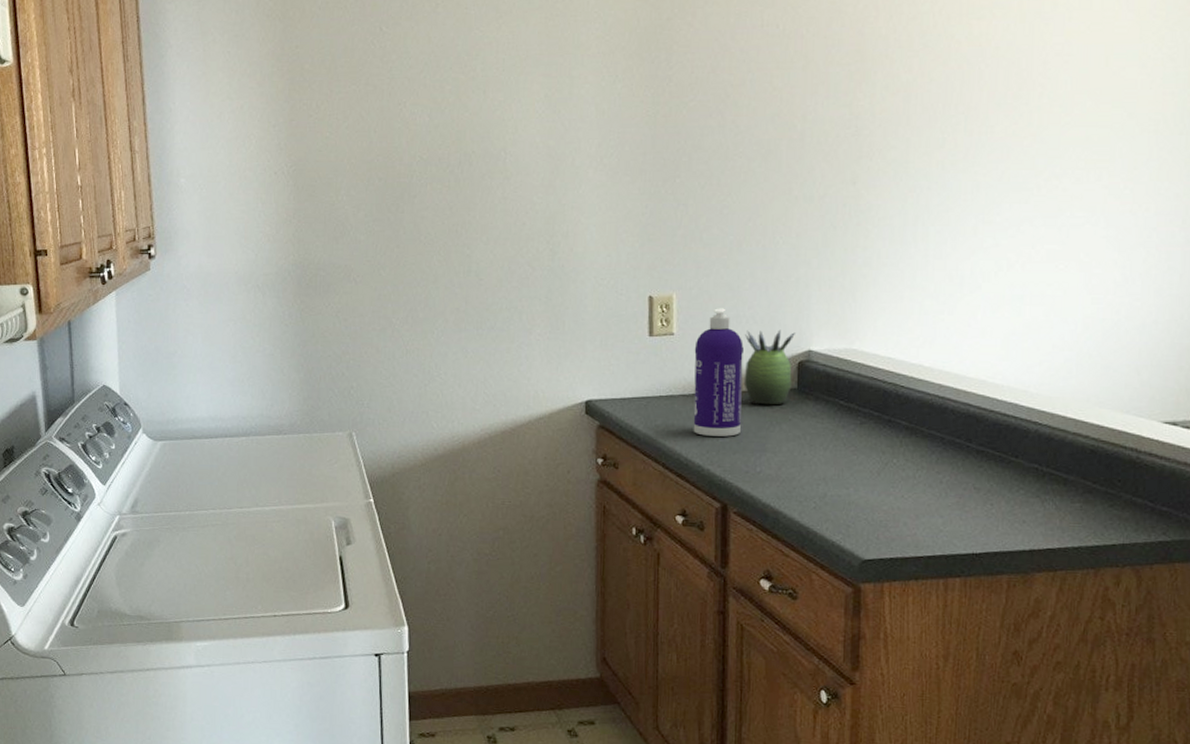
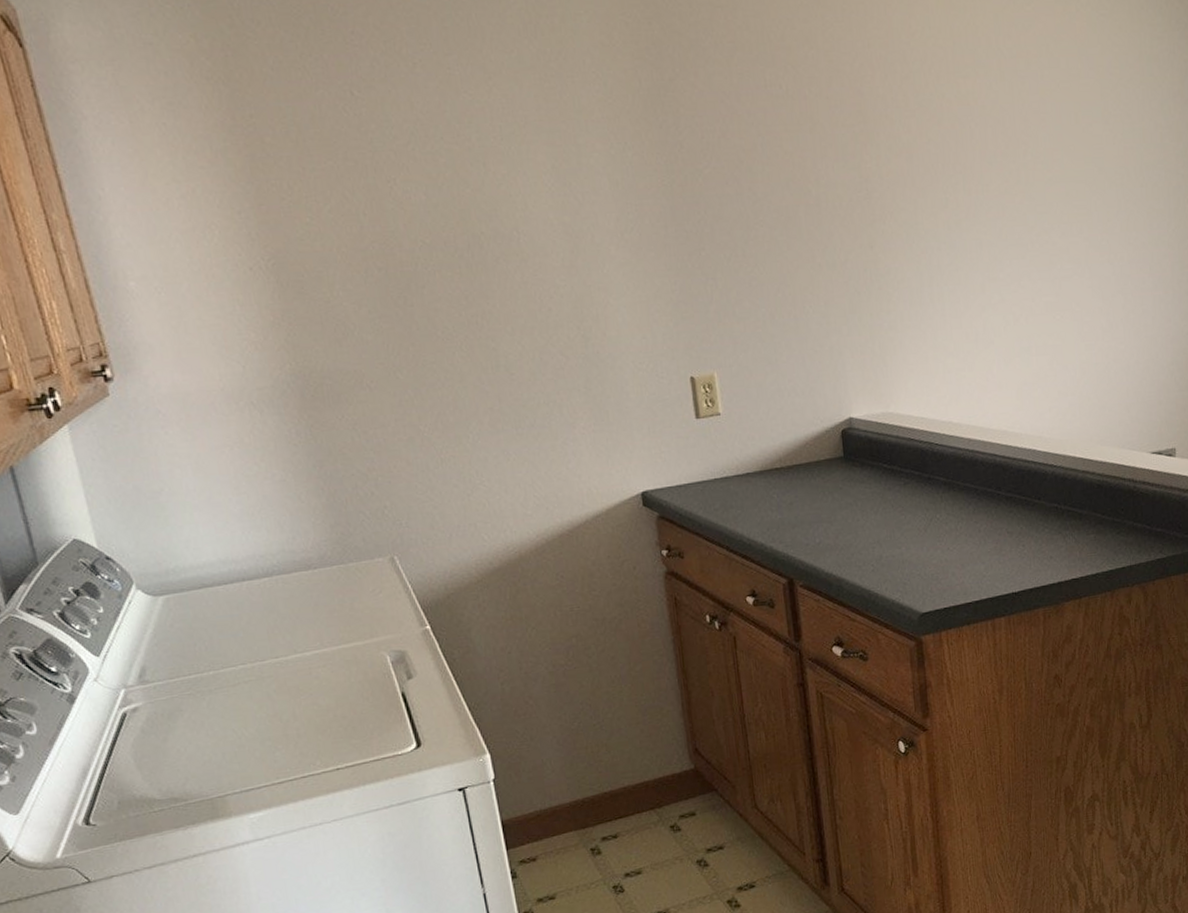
spray bottle: present [693,308,744,437] -> none [742,383,797,514]
succulent plant: present [743,329,795,405] -> none [789,399,838,476]

